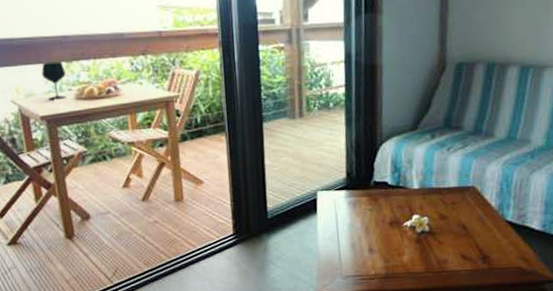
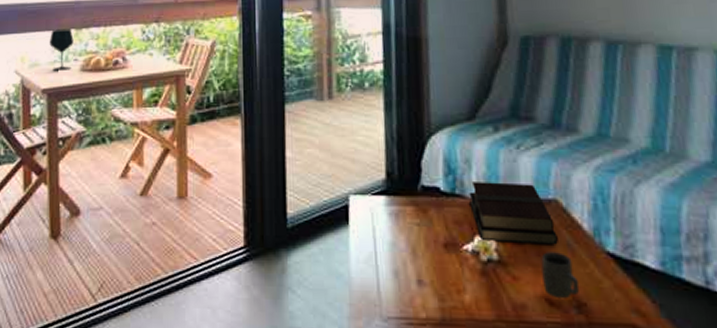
books: none [410,176,473,219] -> present [469,182,558,245]
mug: none [460,223,486,255] -> present [541,252,580,300]

